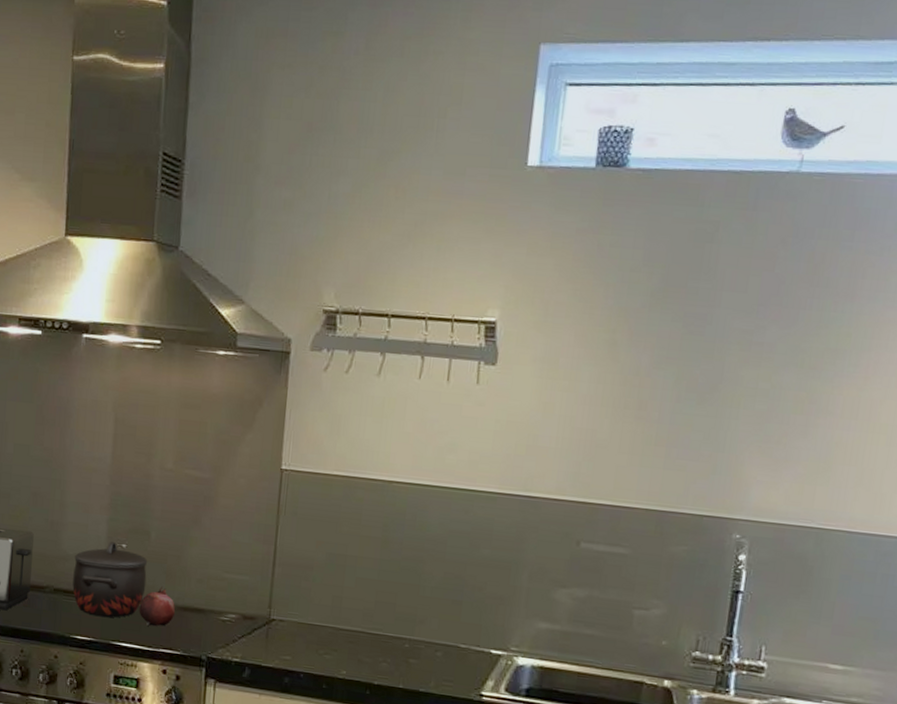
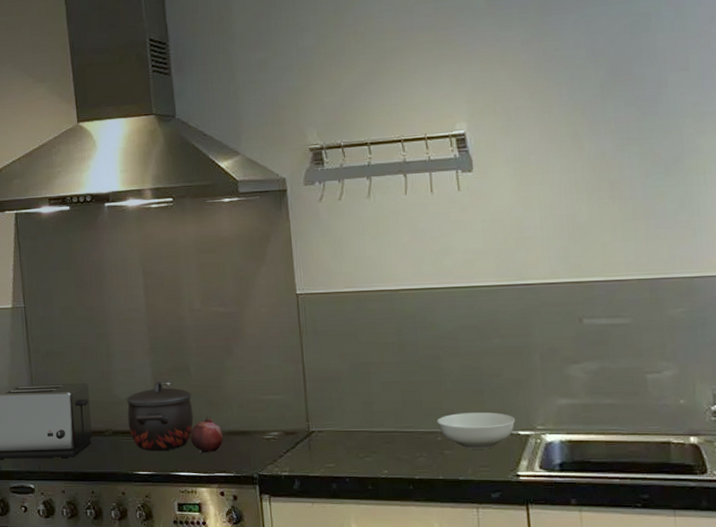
bowl: none [407,622,491,664] -> present [437,412,516,449]

